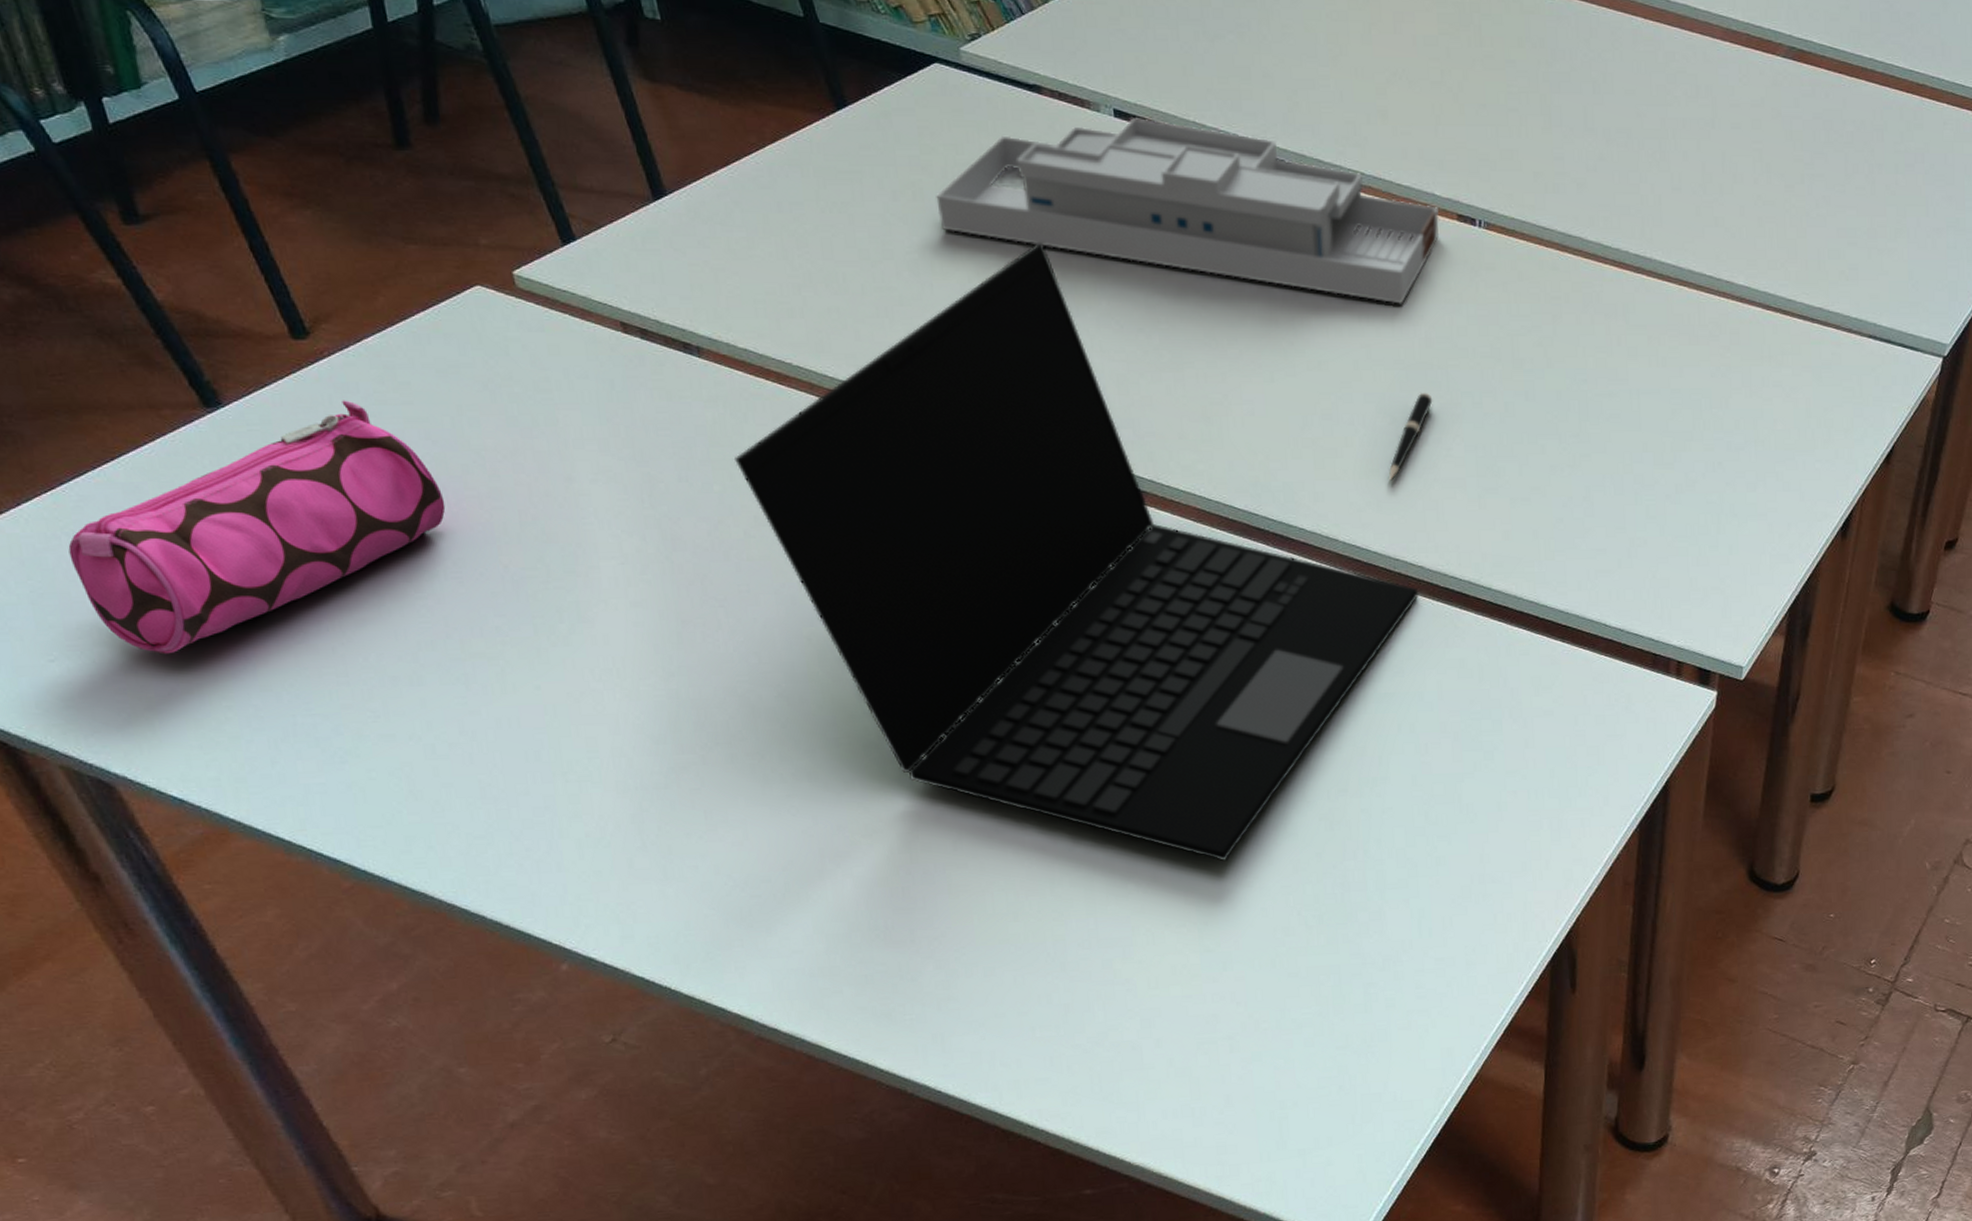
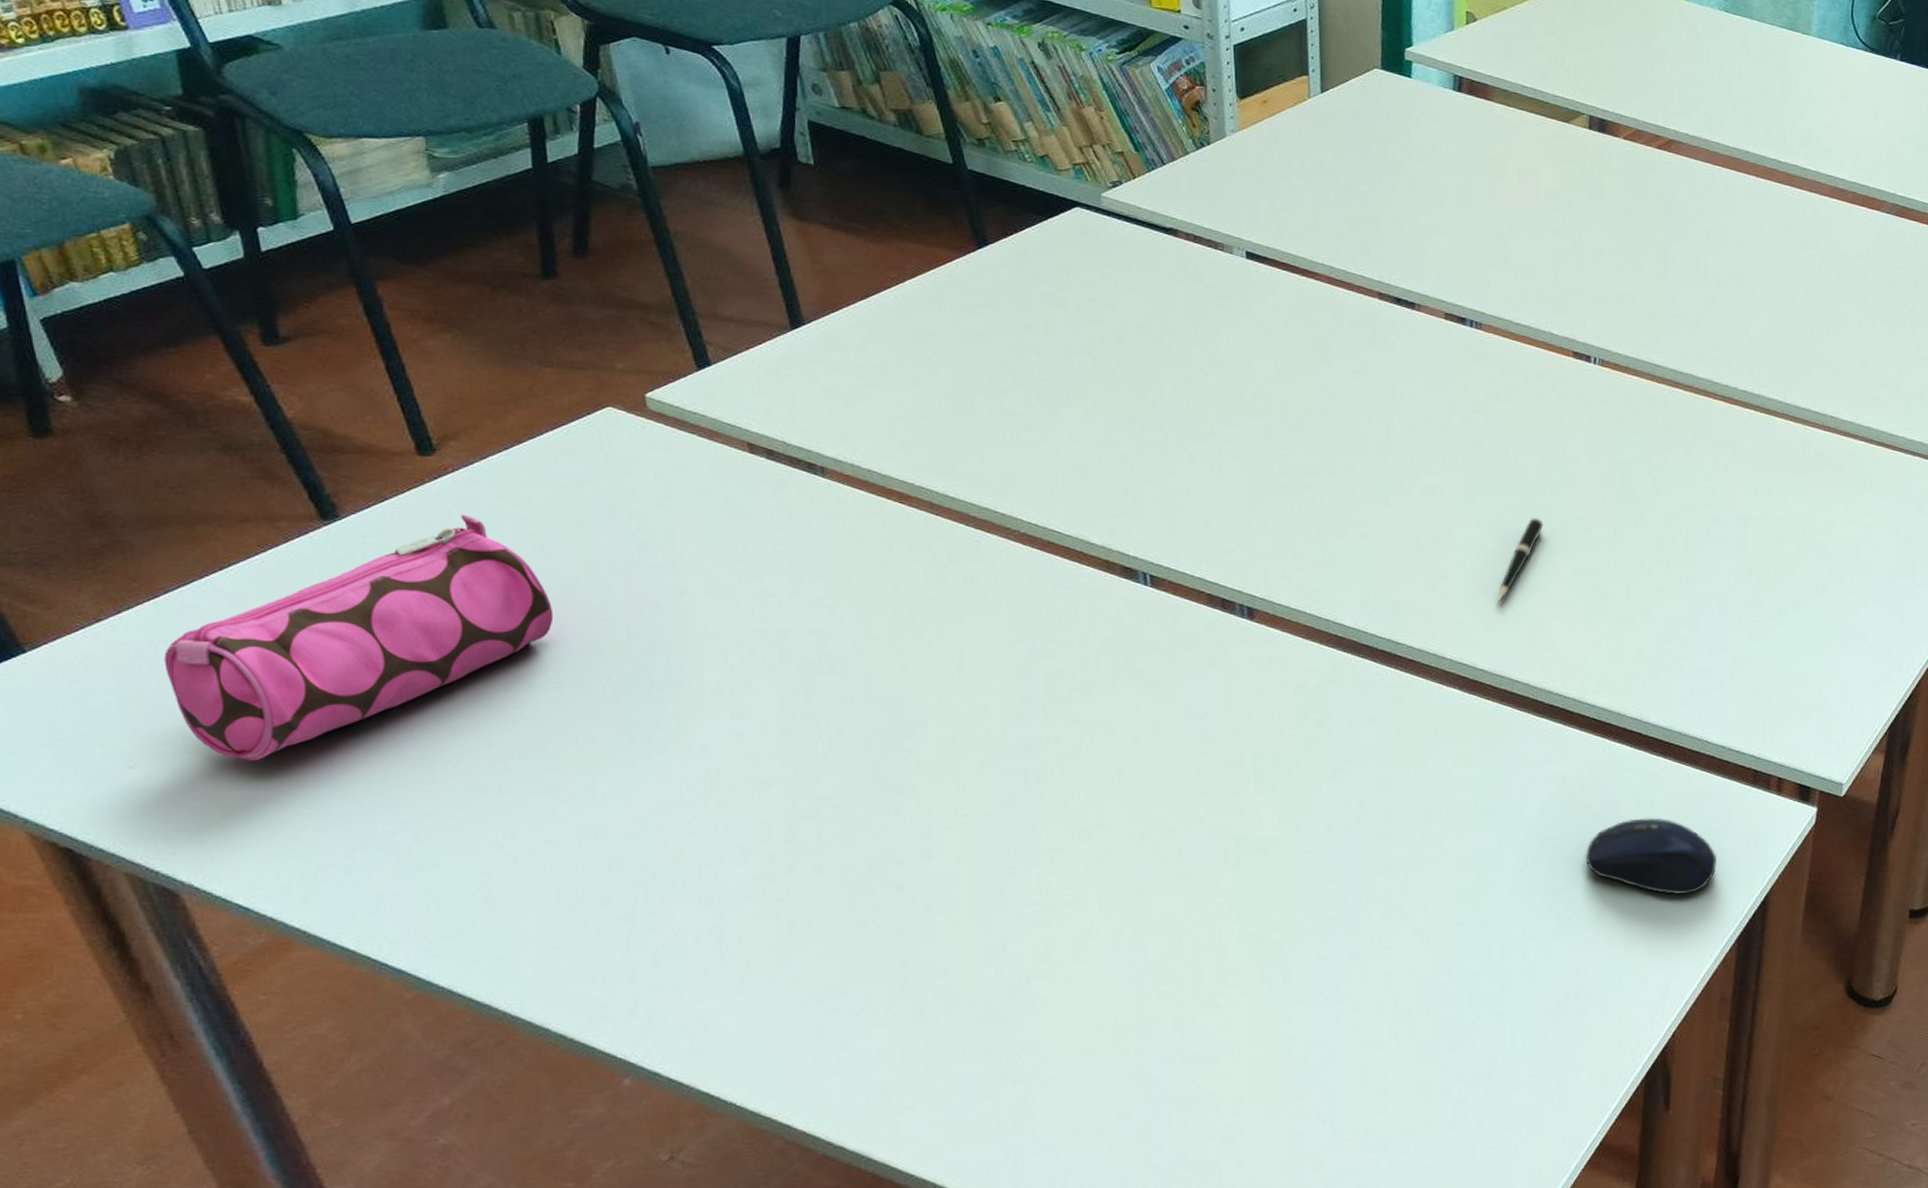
laptop: present [735,243,1419,861] -> none [850,373,1524,974]
desk organizer: present [936,118,1439,304] -> none [1068,260,1555,434]
computer mouse: none [1486,702,1618,781] -> present [1586,817,1718,895]

